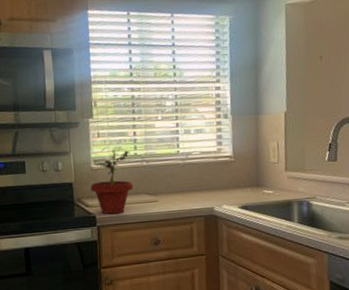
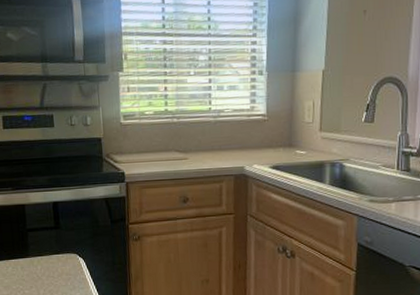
potted plant: present [90,145,134,215] -> none [119,101,163,171]

